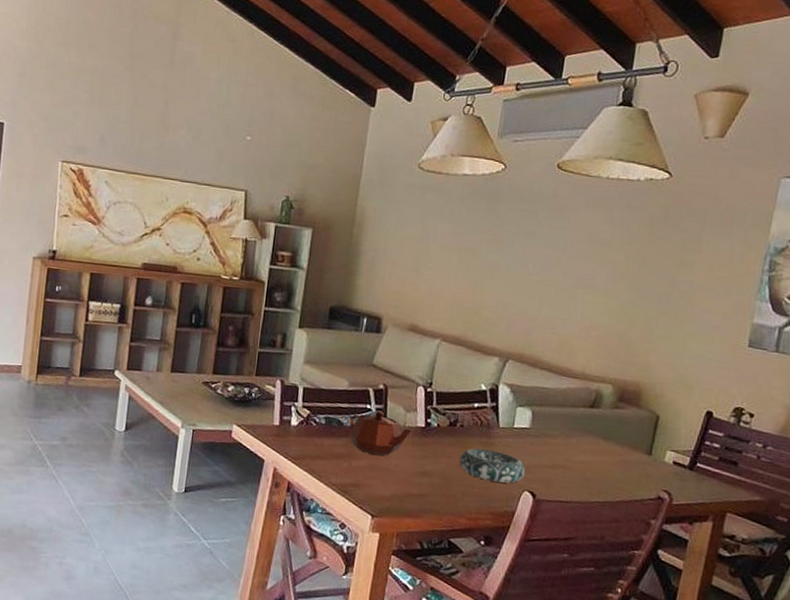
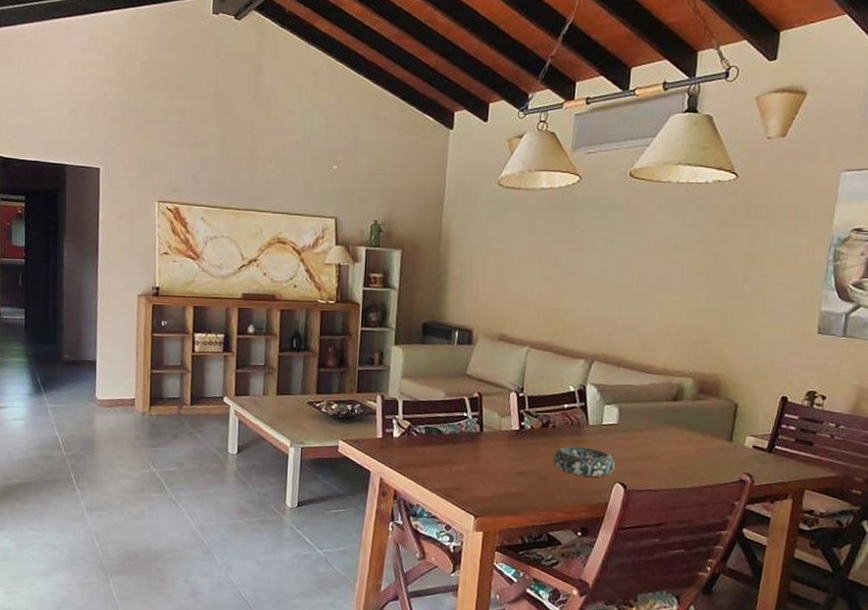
teapot: present [349,410,412,456] -> none [448,417,508,459]

